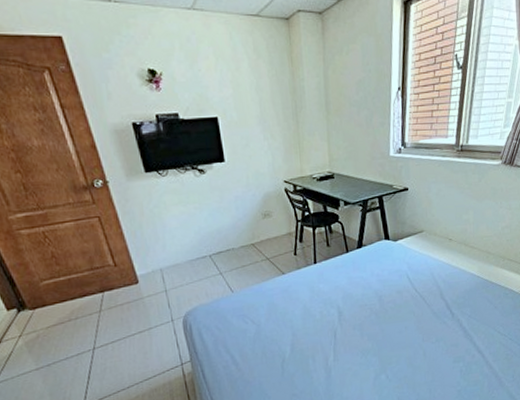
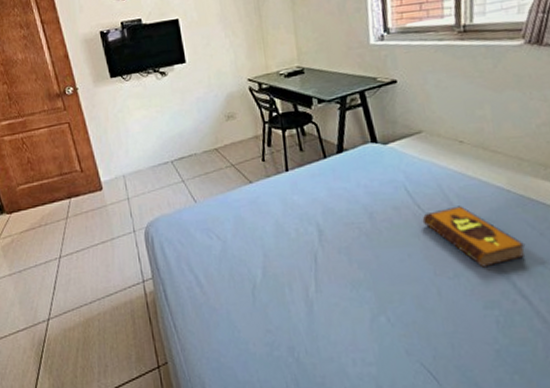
hardback book: none [417,289,485,334] -> present [422,206,526,268]

